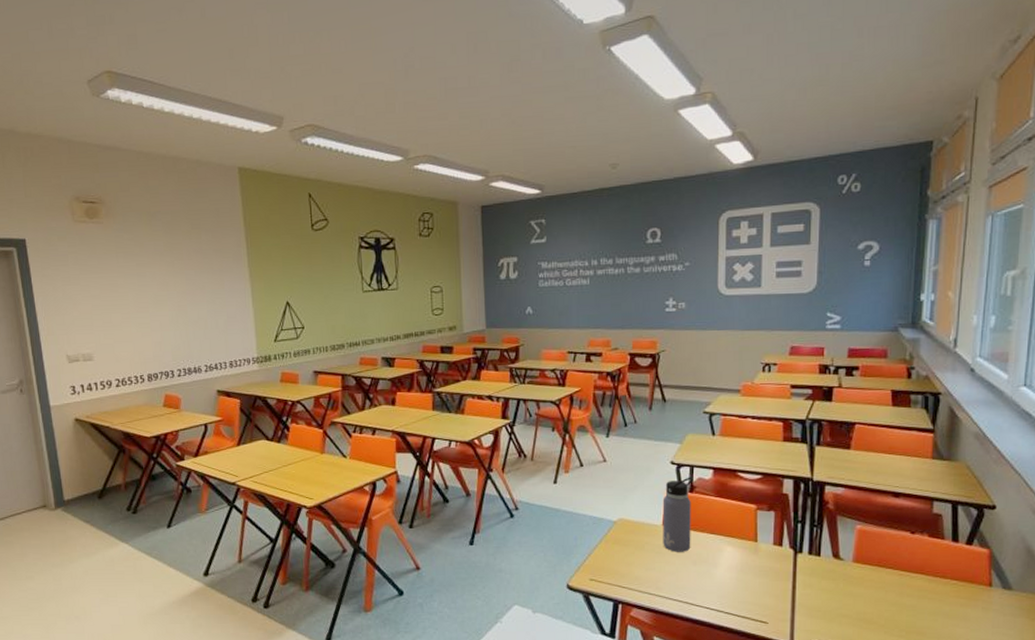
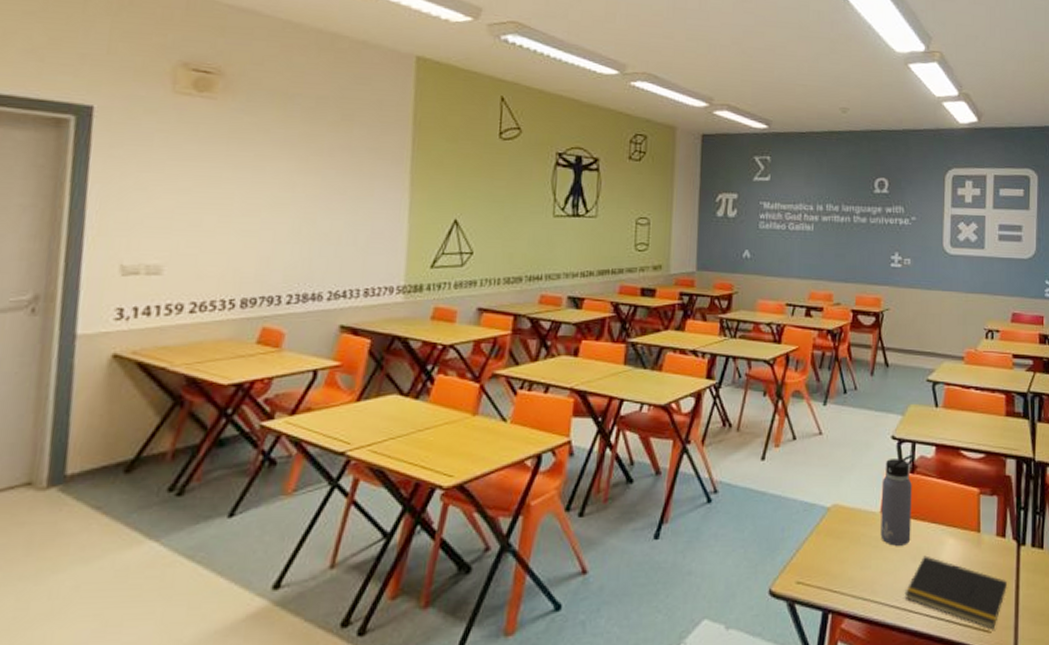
notepad: none [686,560,785,621] -> present [904,555,1008,630]

